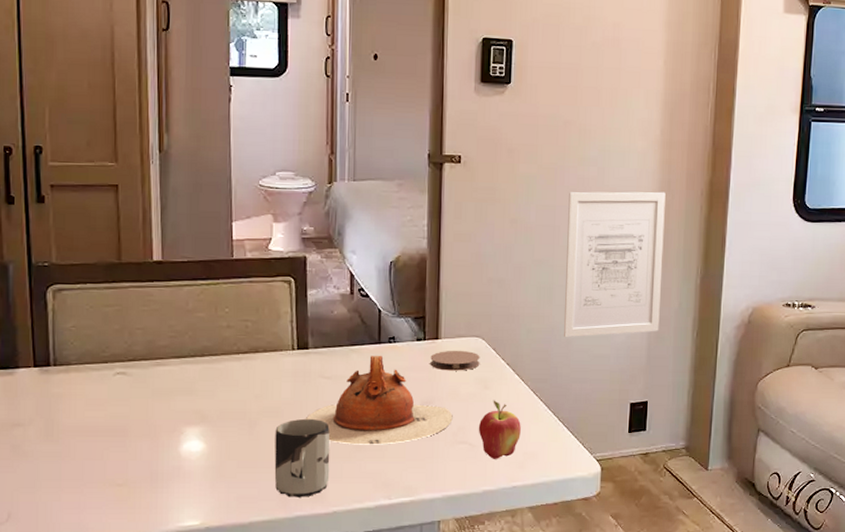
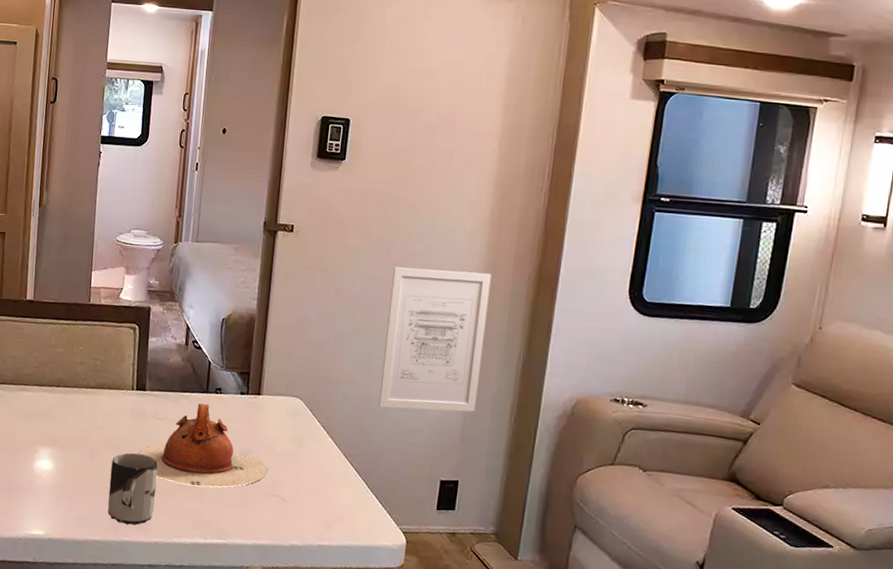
coaster: present [430,350,480,371] -> none [251,406,298,428]
fruit: present [478,400,521,459] -> none [290,459,331,517]

